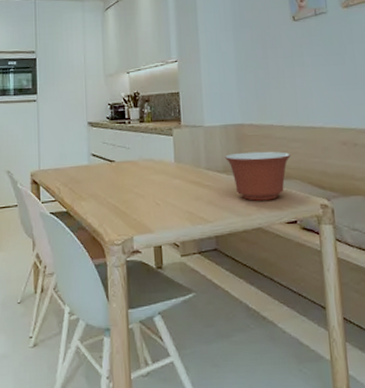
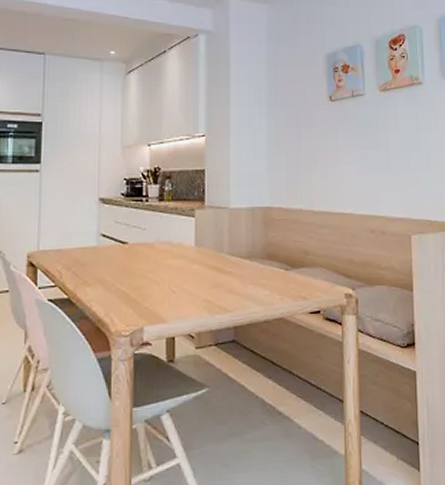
mixing bowl: present [224,151,291,201] -> none [249,237,318,289]

